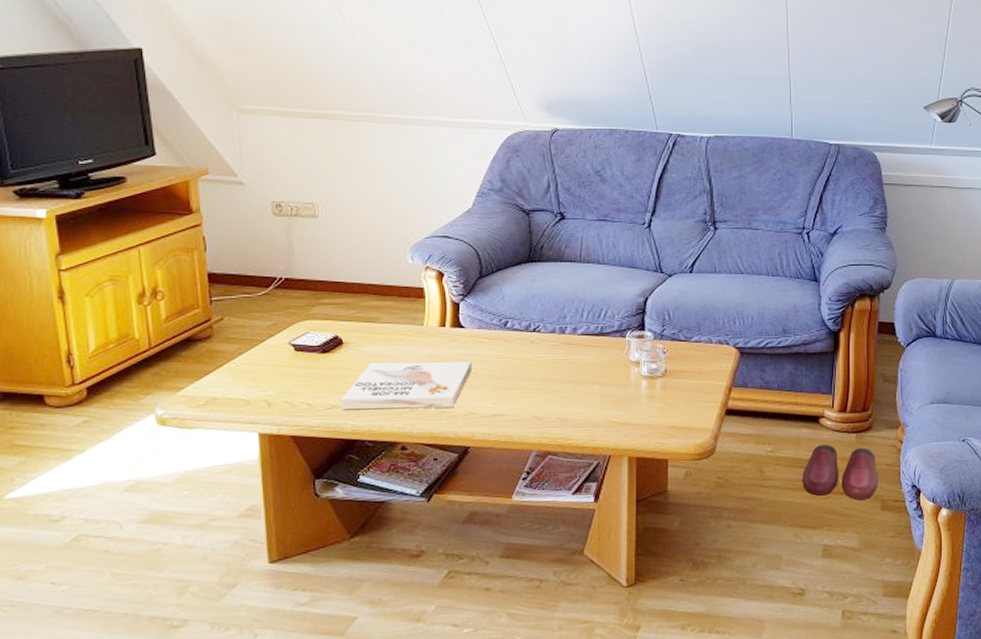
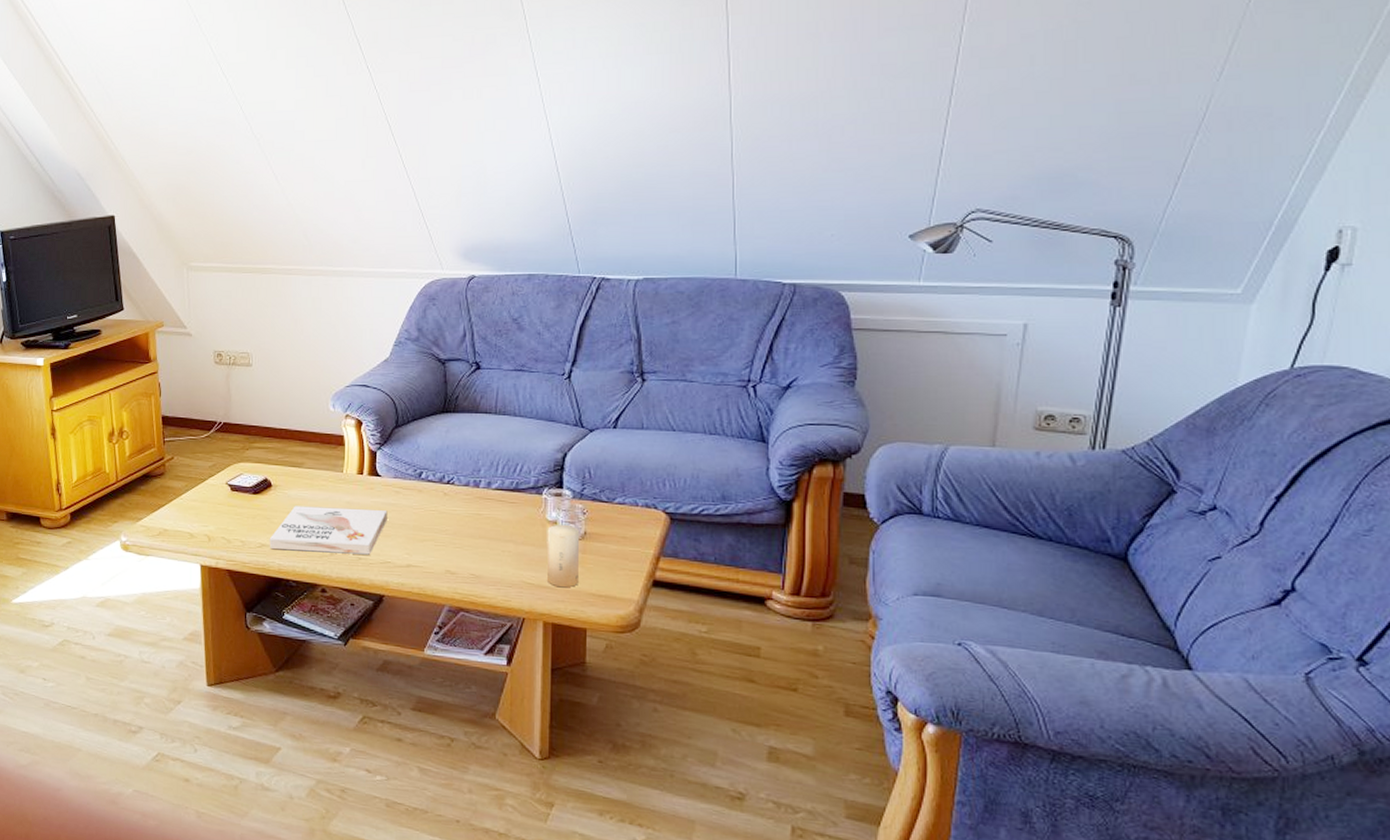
candle: none [632,363,661,423] -> present [548,524,580,588]
slippers: present [802,444,878,501] -> none [744,630,841,701]

